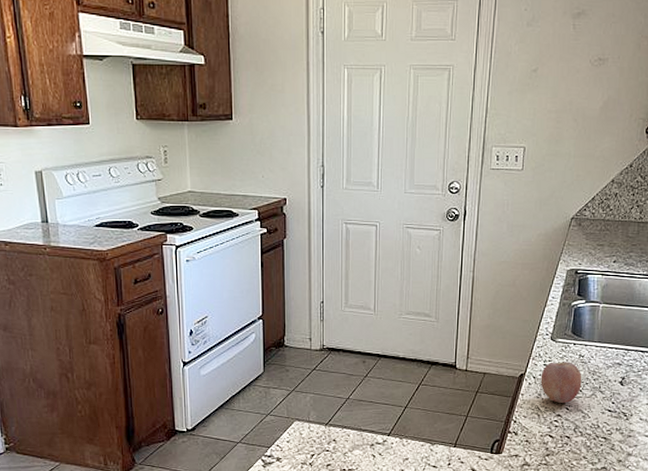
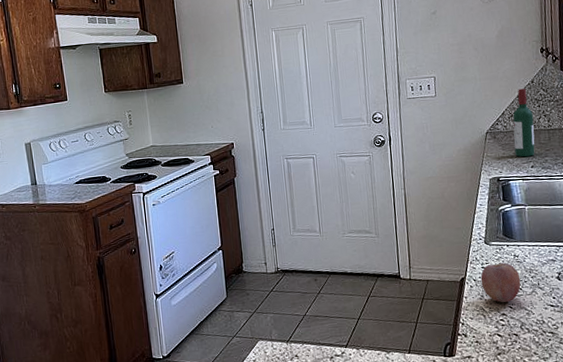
wine bottle: none [599,172,626,250] -> present [513,88,535,157]

